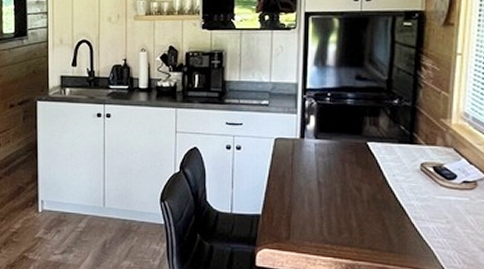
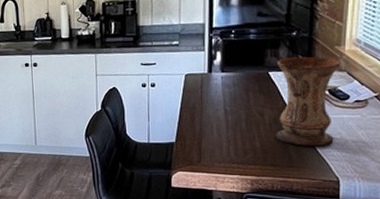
vase: none [375,128,447,231] -> present [276,56,341,147]

